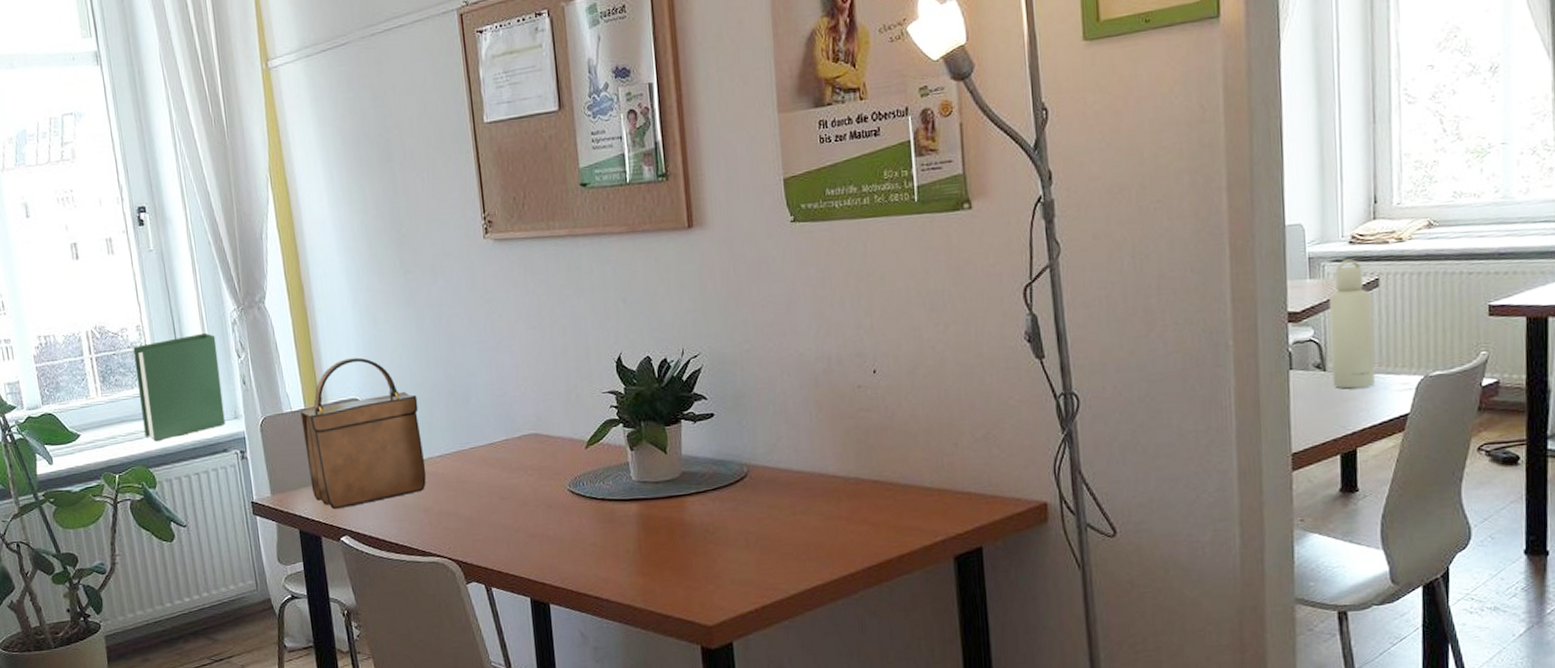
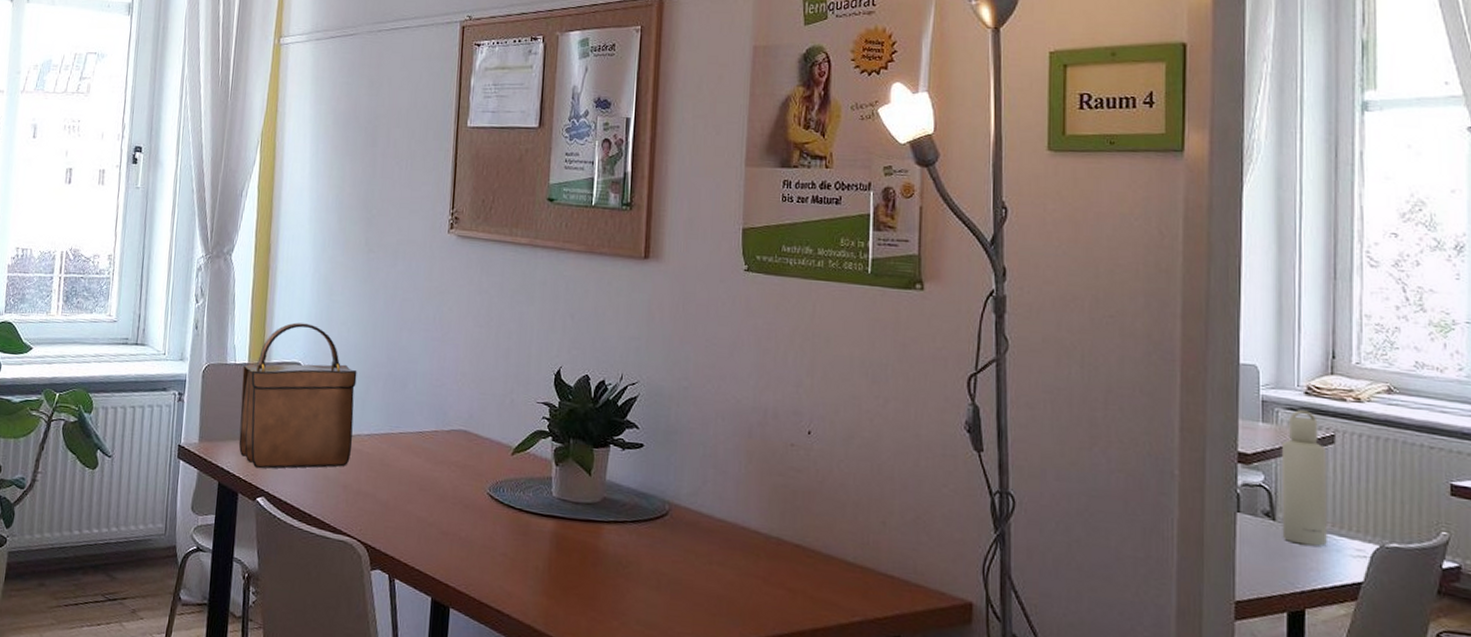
binder: present [133,332,226,442] -> none [92,273,179,369]

